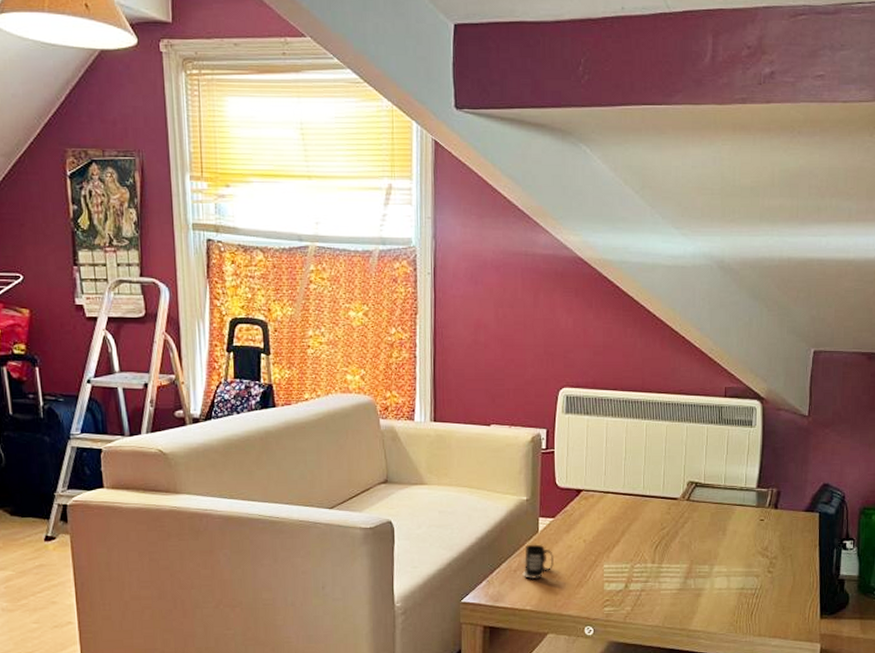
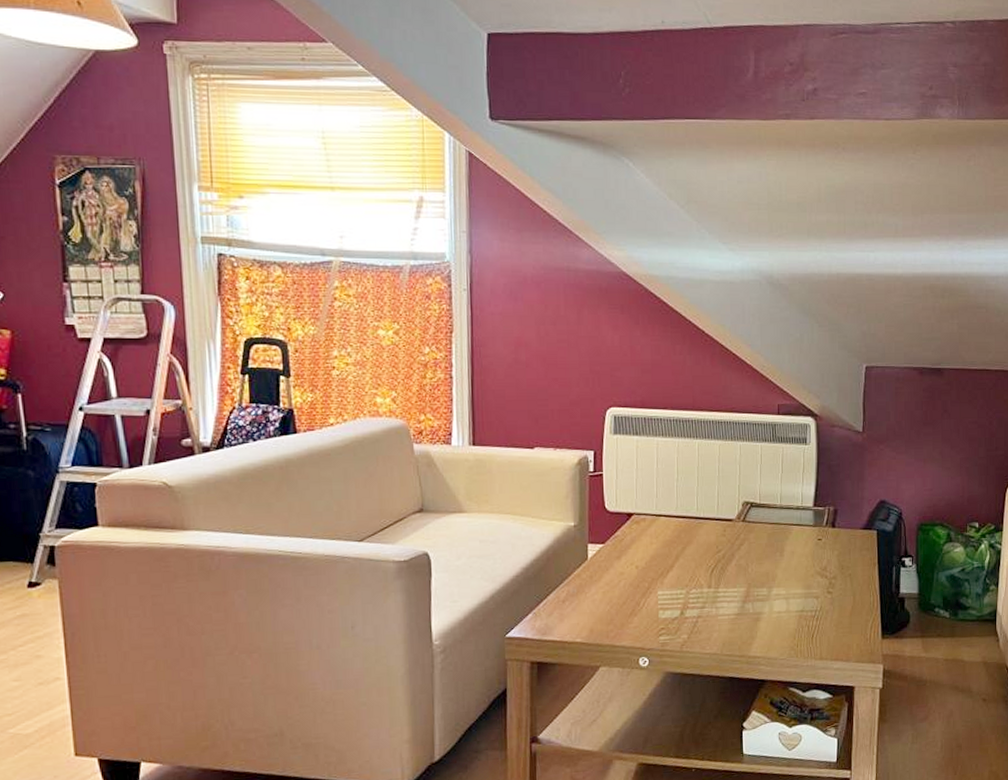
mug: present [522,544,555,579] -> none [571,572,606,609]

